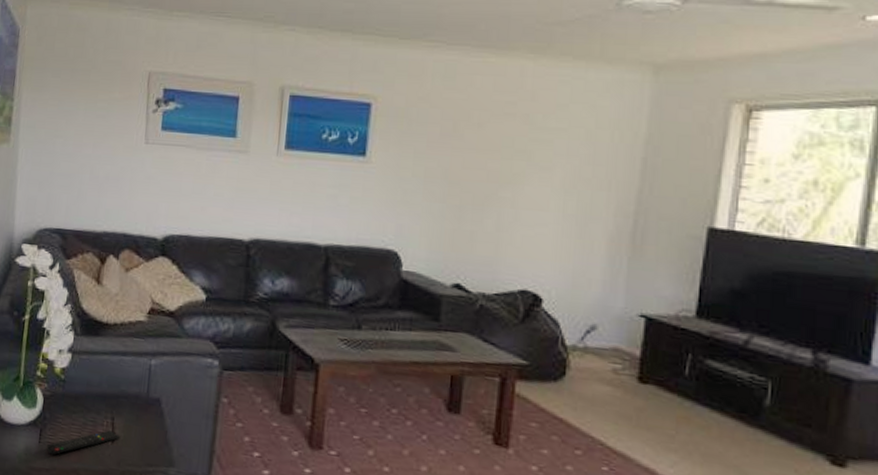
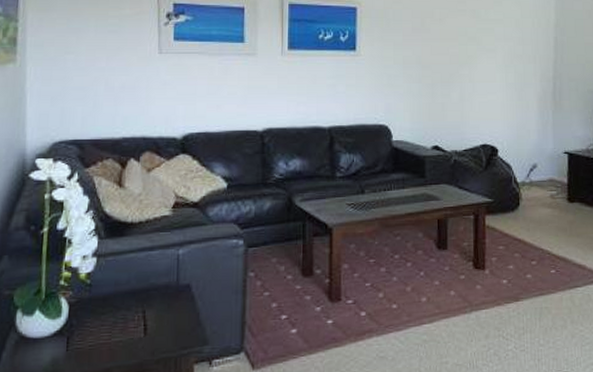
remote control: present [47,430,119,455] -> none [76,323,152,360]

